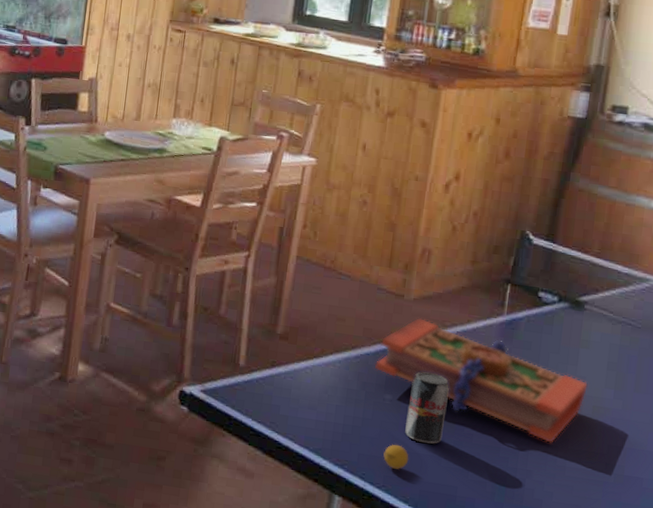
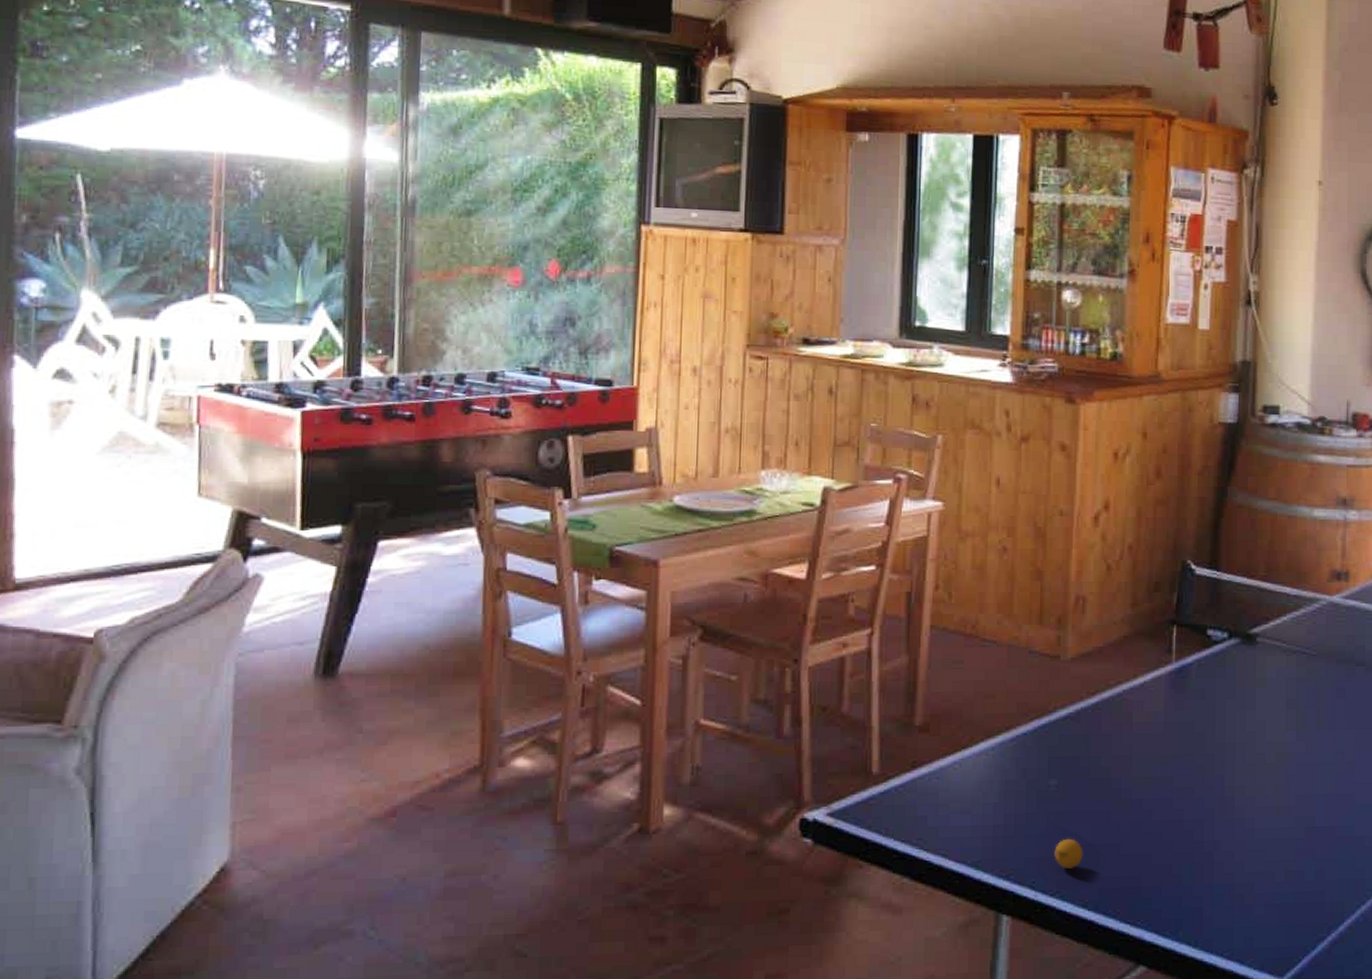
book: present [374,317,588,443] -> none [1033,679,1268,805]
beverage can: present [405,371,449,445] -> none [1076,743,1121,832]

